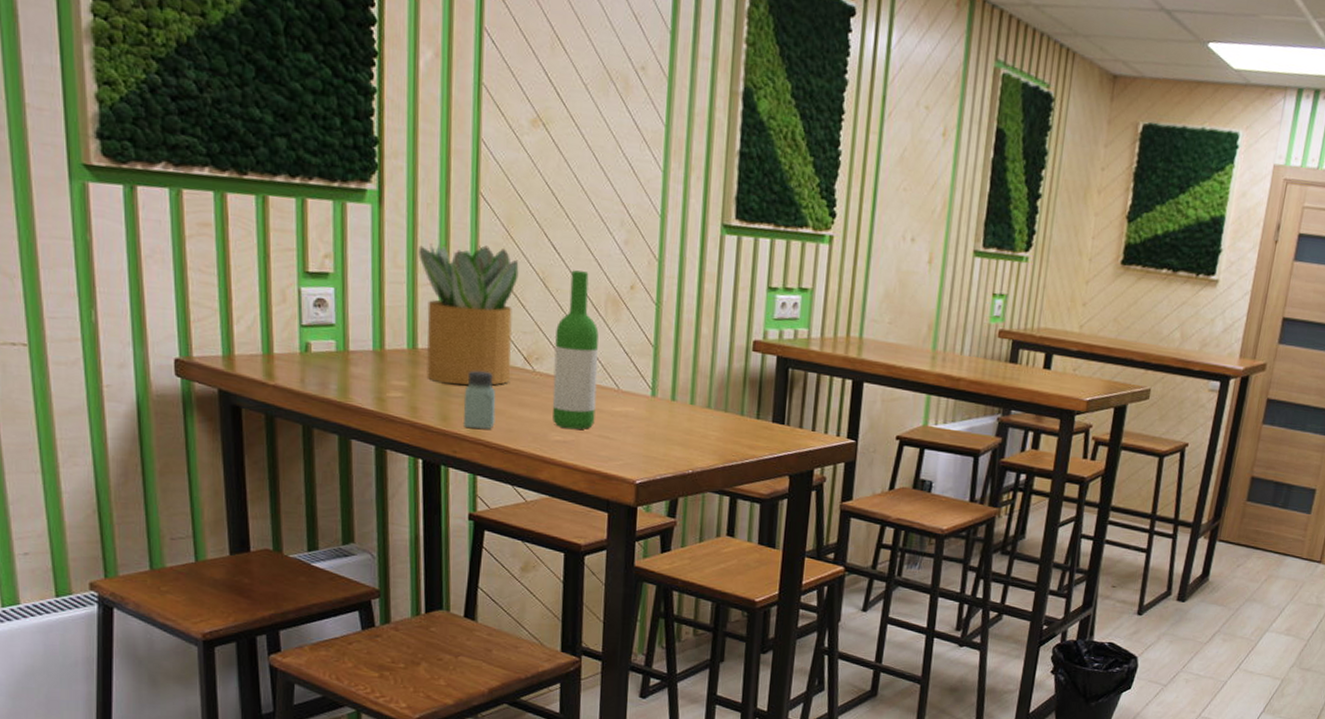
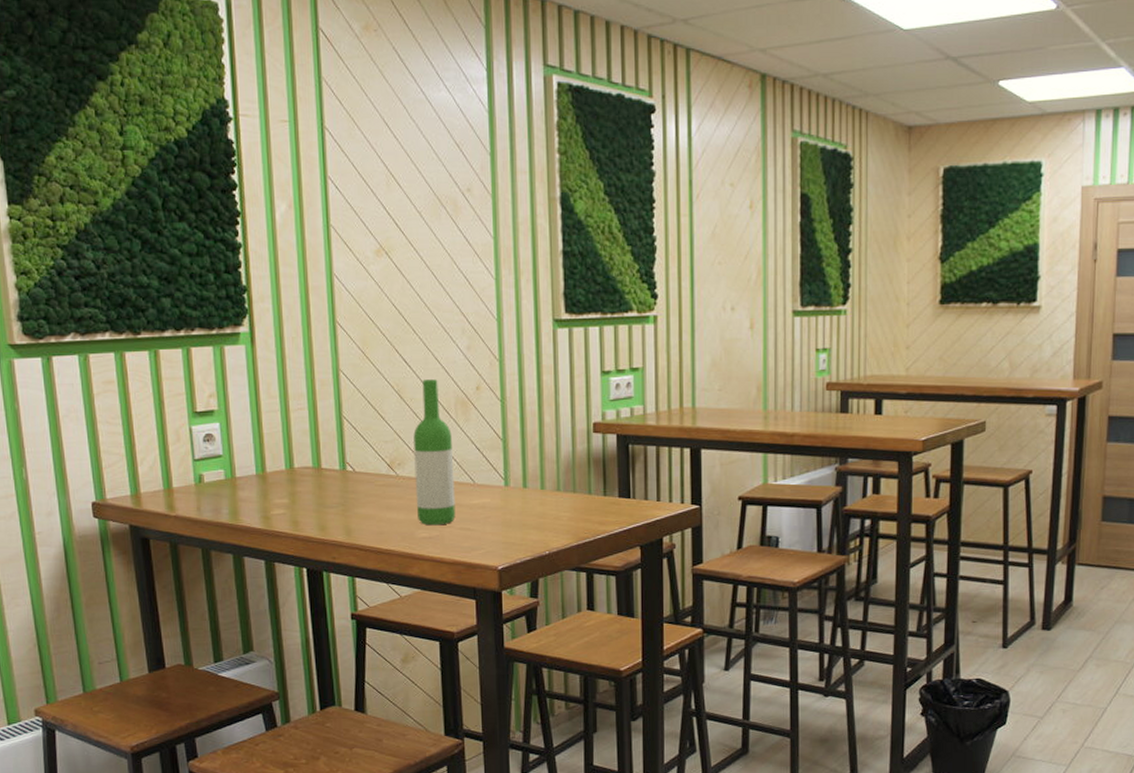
potted plant: present [418,243,519,385] -> none [288,367,377,496]
saltshaker: present [463,371,496,429] -> none [337,482,367,535]

